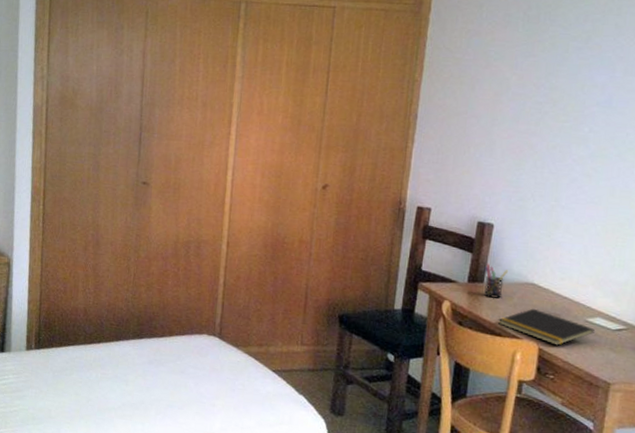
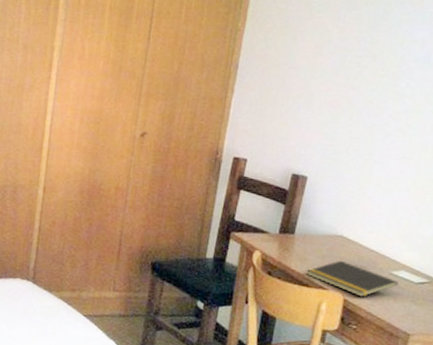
pen holder: present [484,263,509,299] -> none [294,215,319,250]

